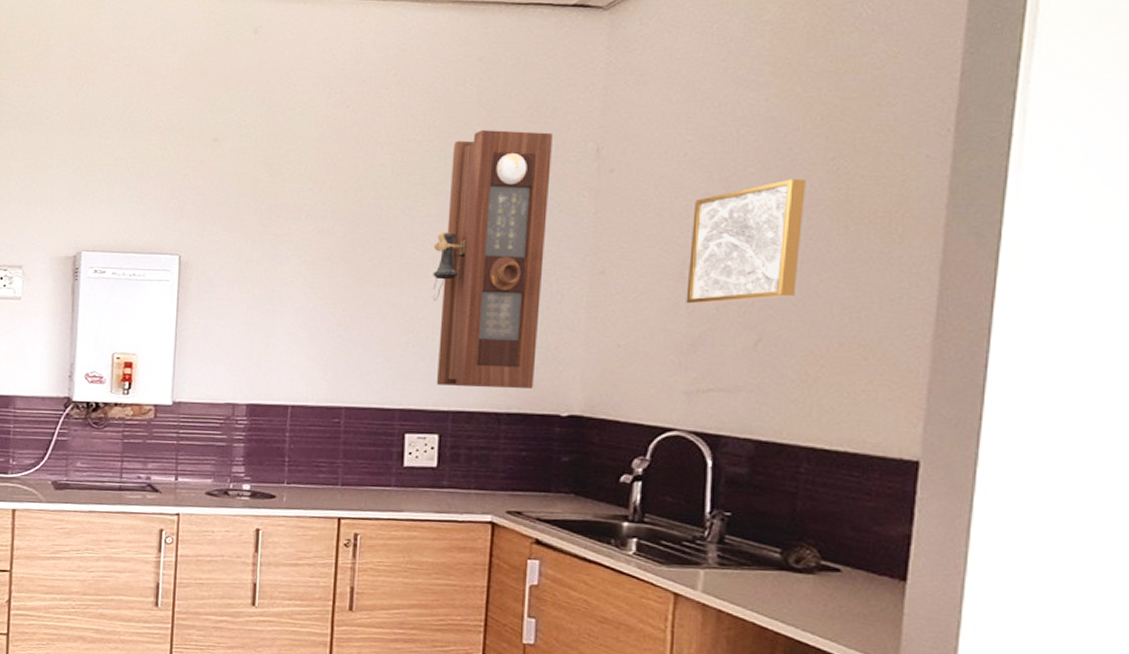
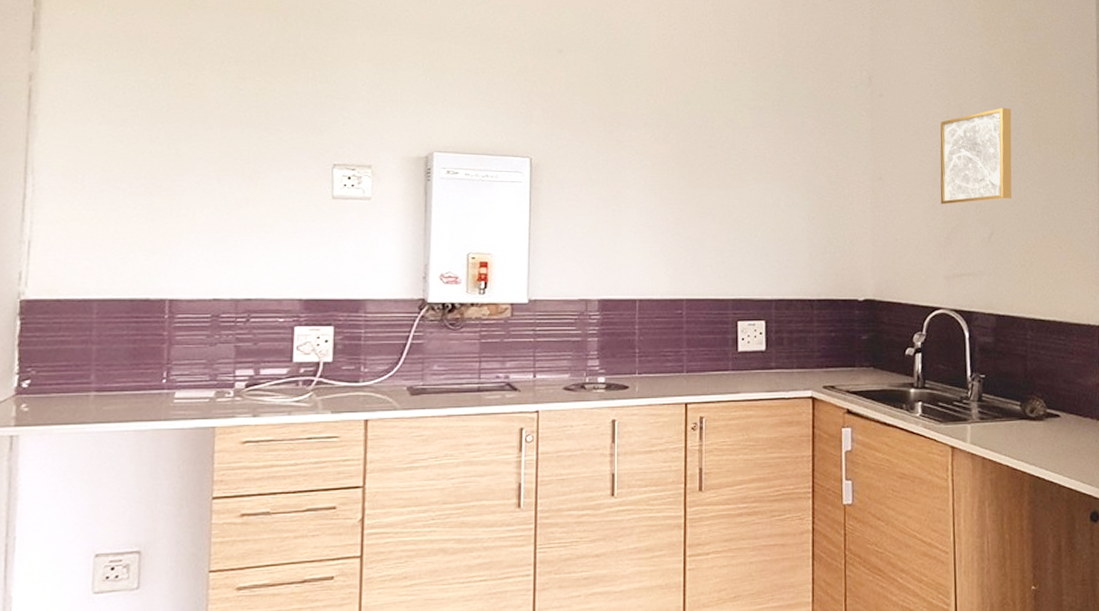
pendulum clock: present [432,130,552,388] -> none [751,57,837,277]

